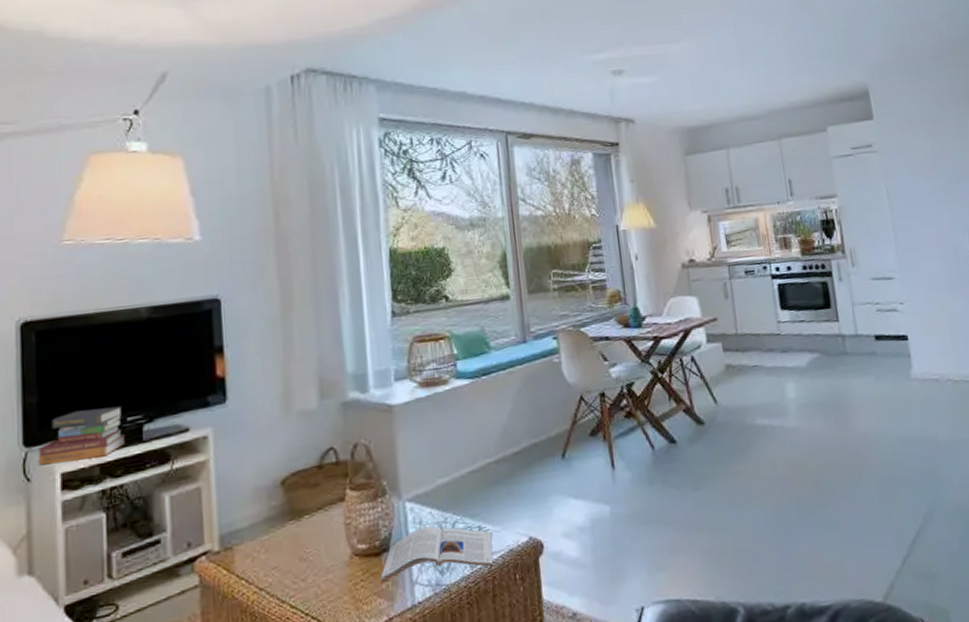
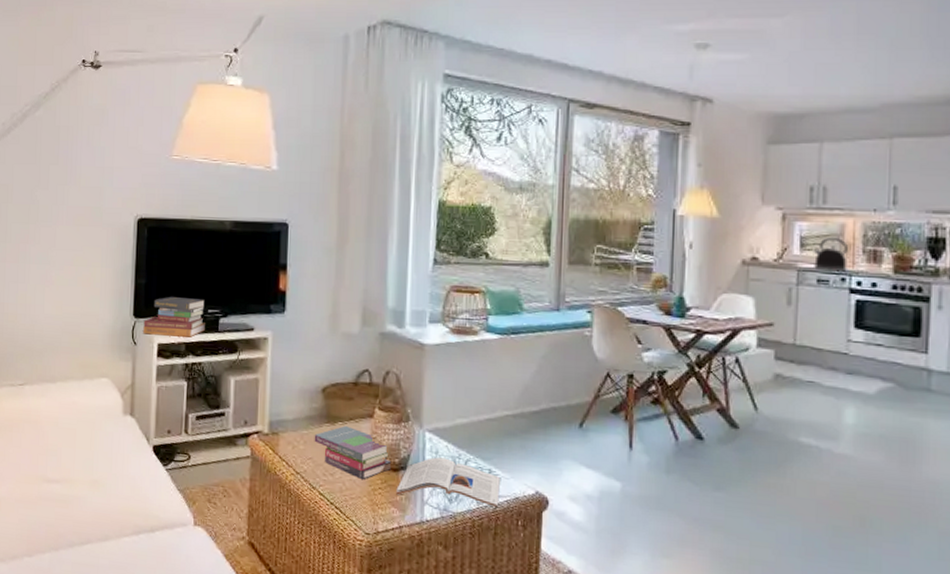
books: none [277,517,373,577] -> present [314,425,392,480]
kettle: none [737,230,768,263] -> present [813,236,849,273]

